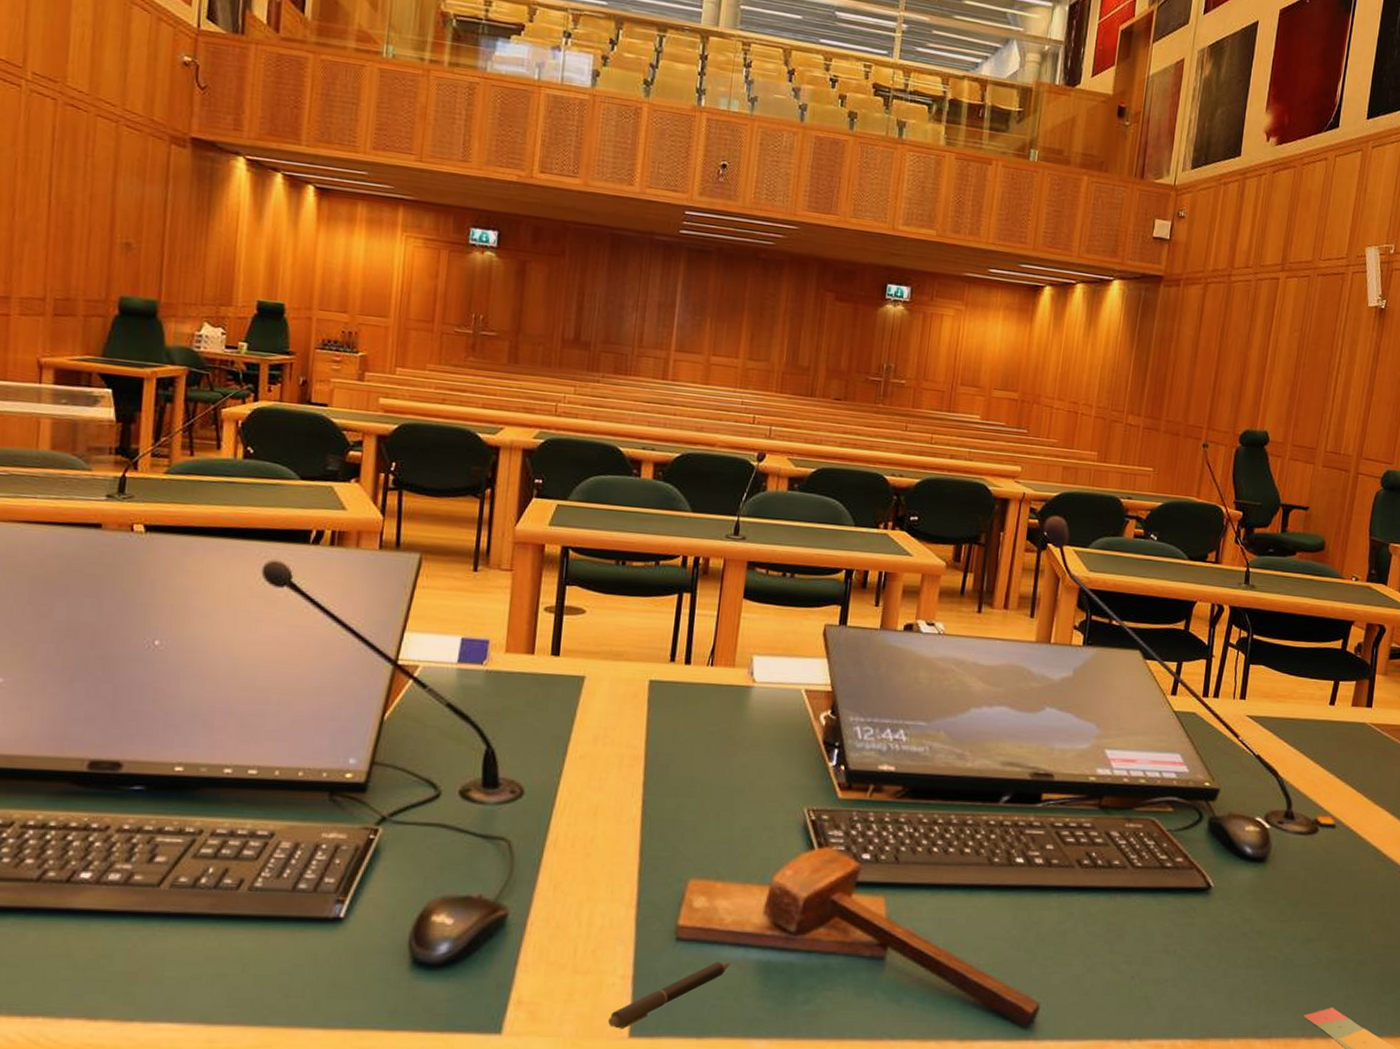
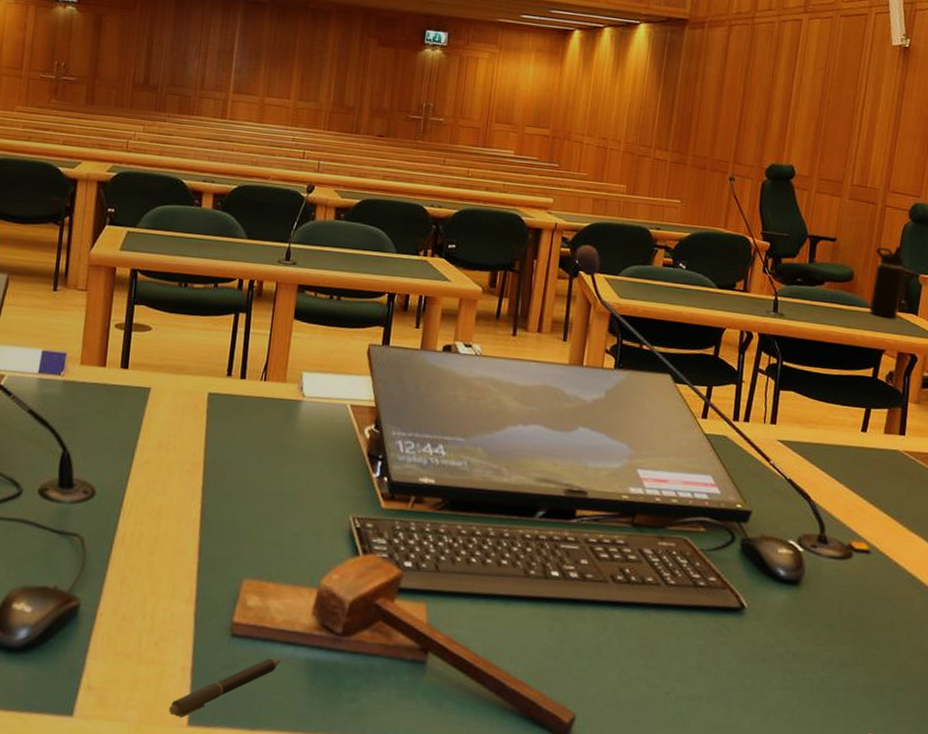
water bottle: none [1339,514,1376,589] -> present [869,246,905,318]

